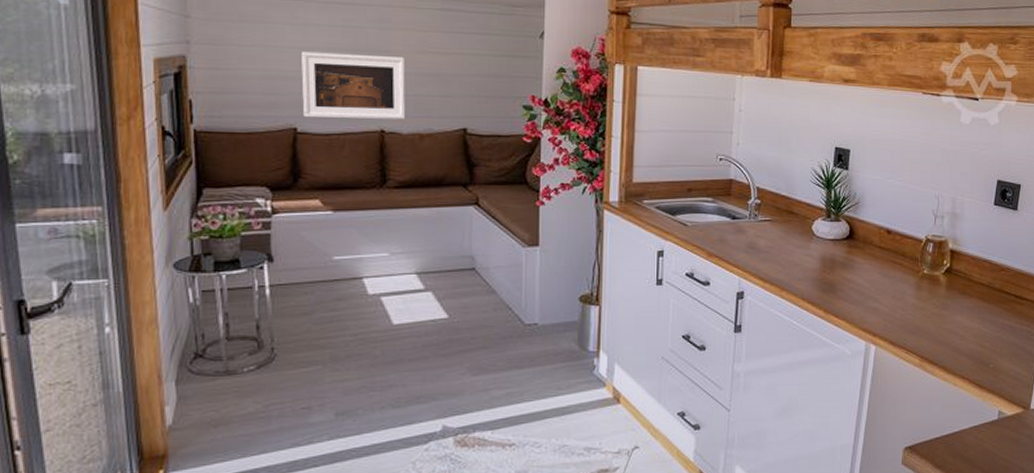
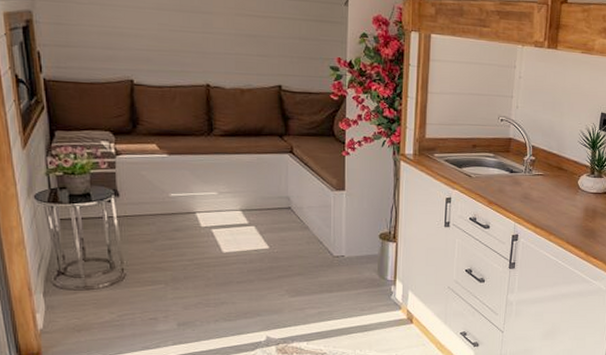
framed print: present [301,51,406,119] -> none [134,10,227,76]

